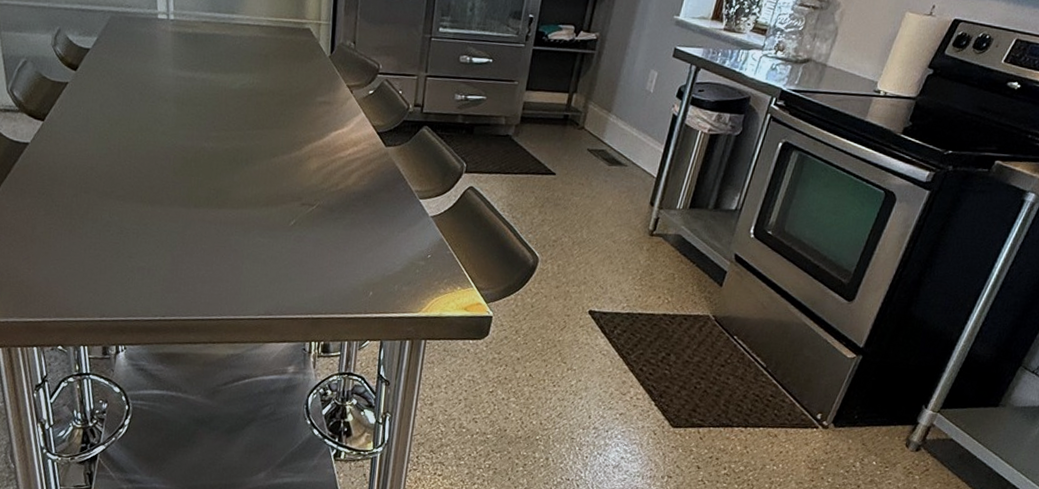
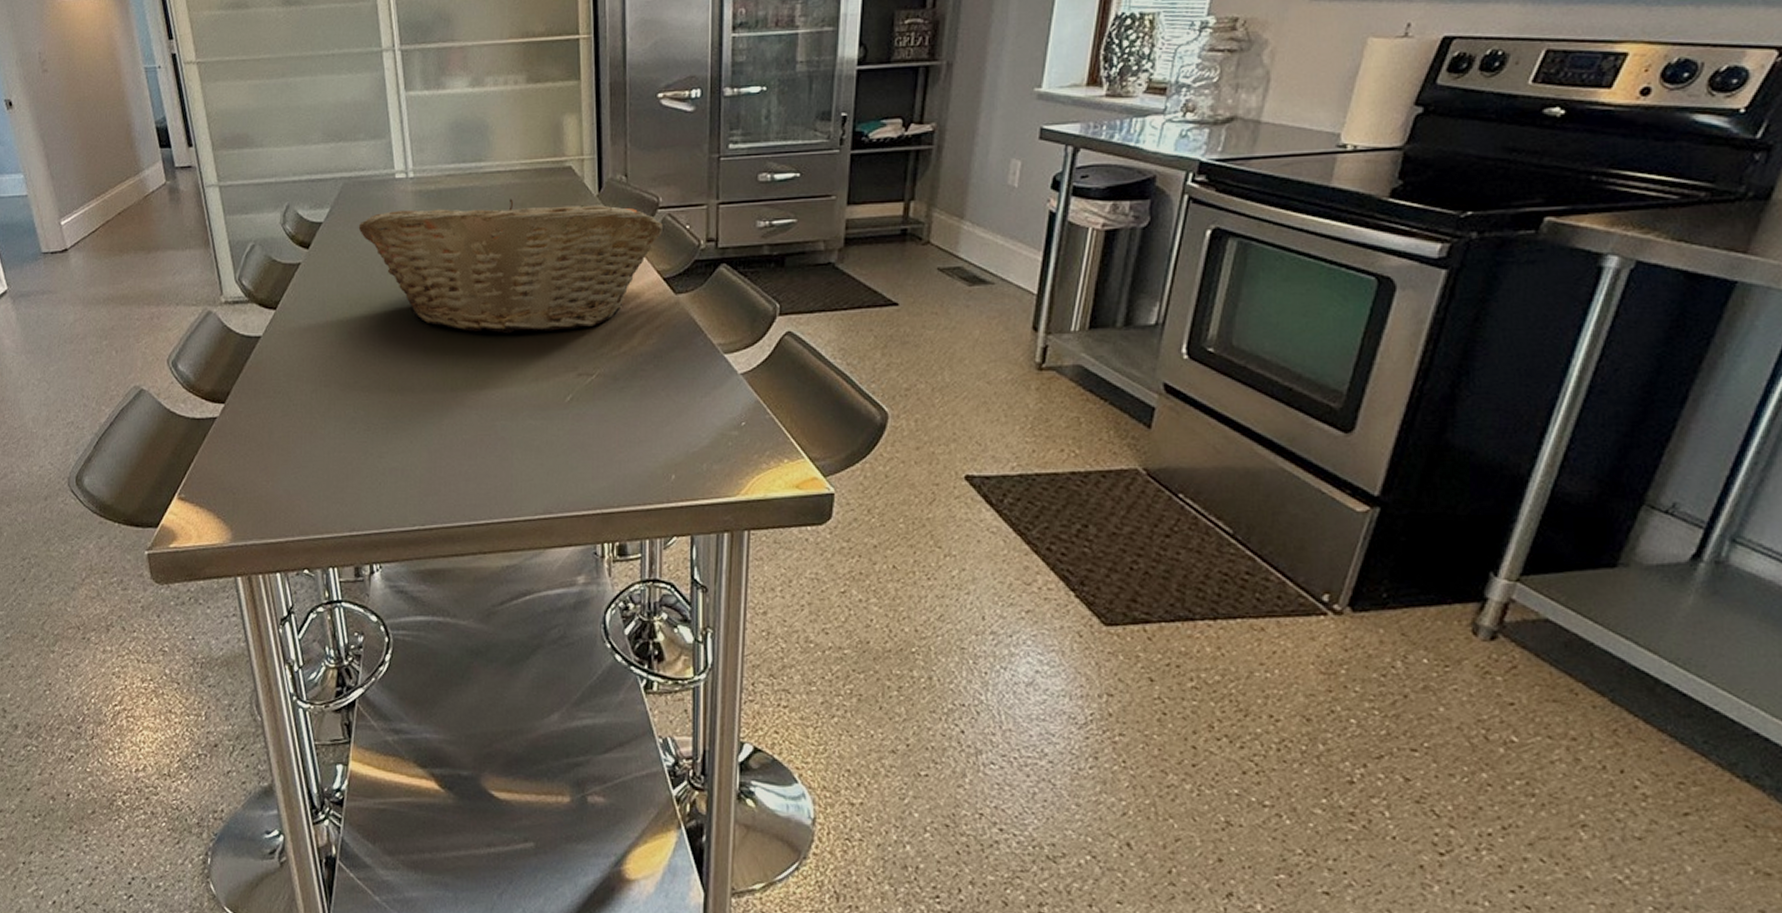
fruit basket: none [122,46,381,166] -> present [358,198,663,334]

